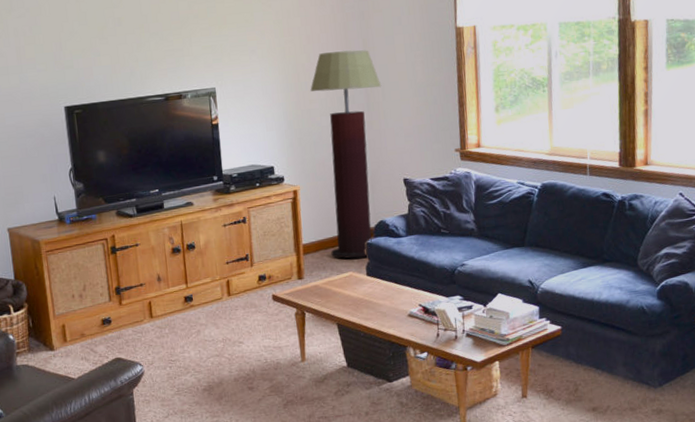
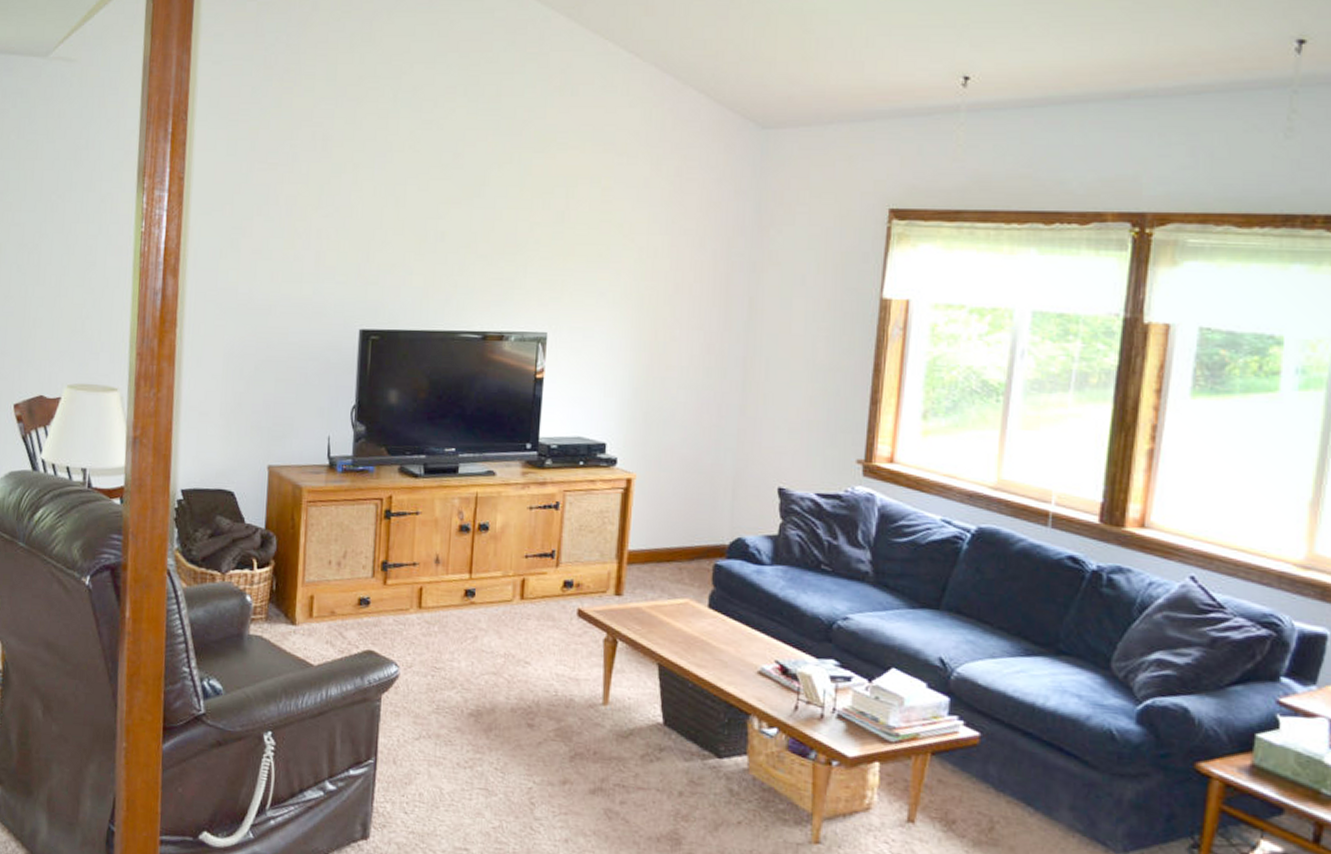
floor lamp: present [310,50,382,259] -> none [664,308,767,583]

